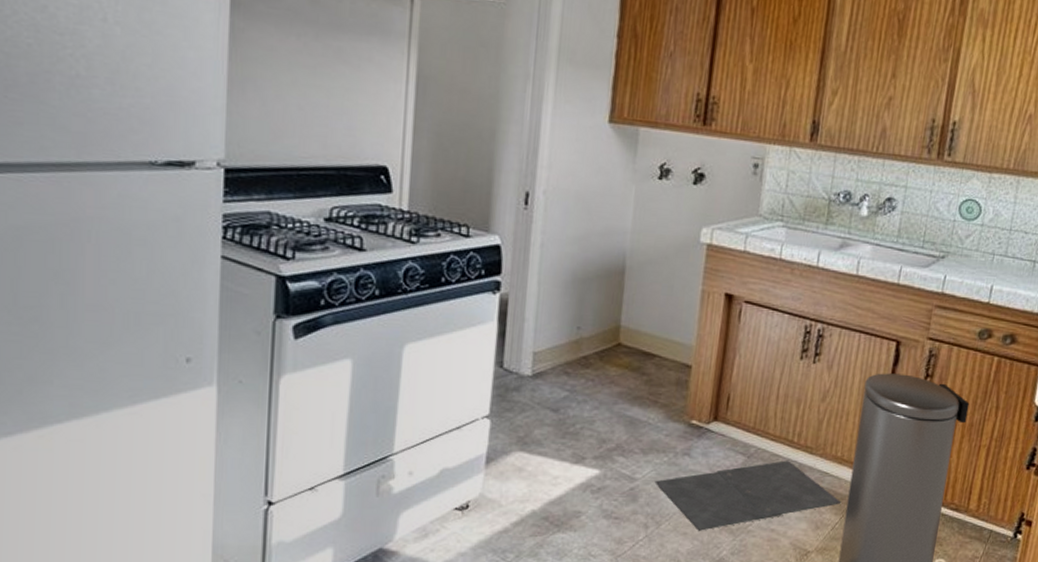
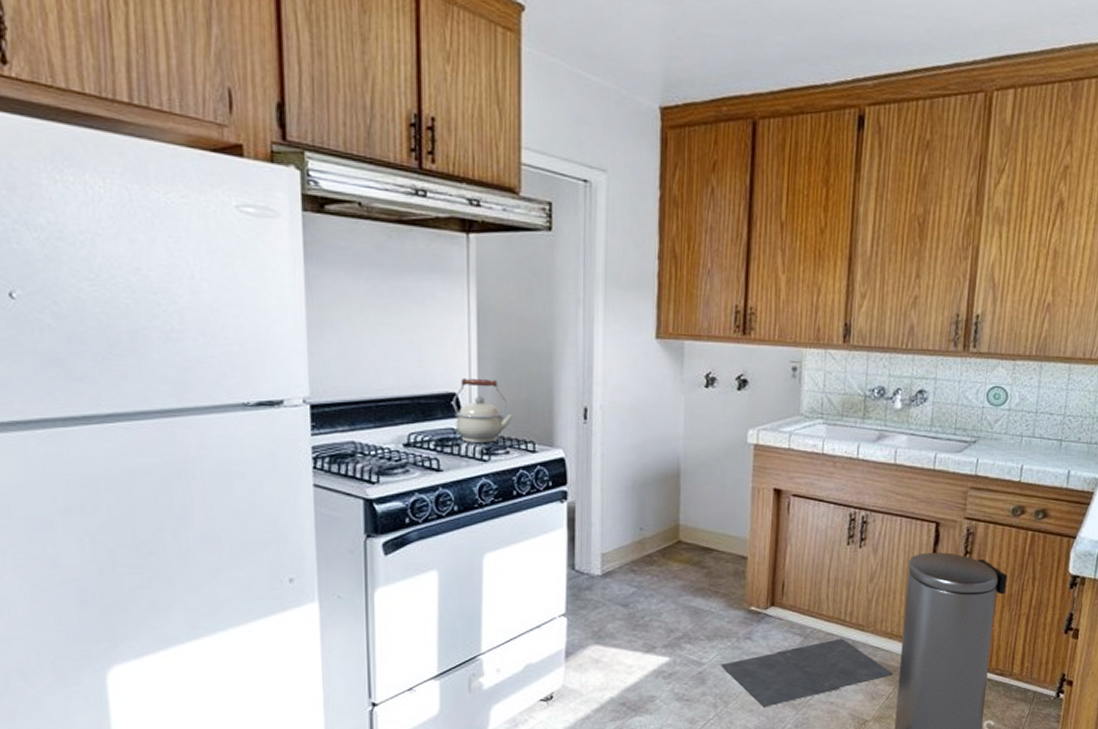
kettle: none [382,150,448,224] -> present [453,377,514,444]

